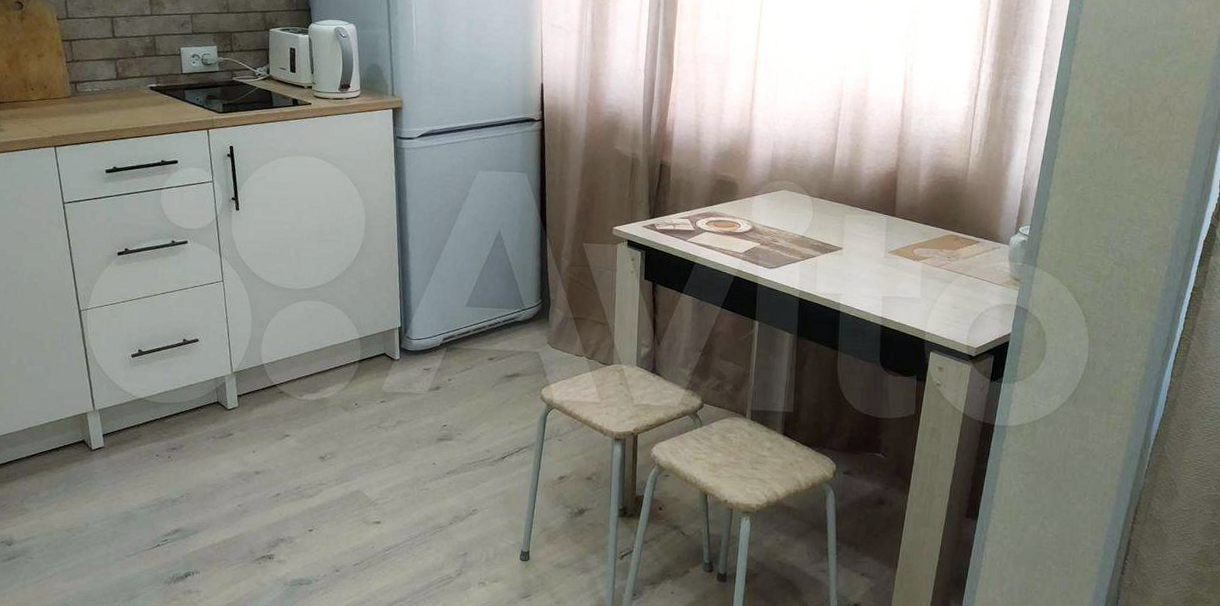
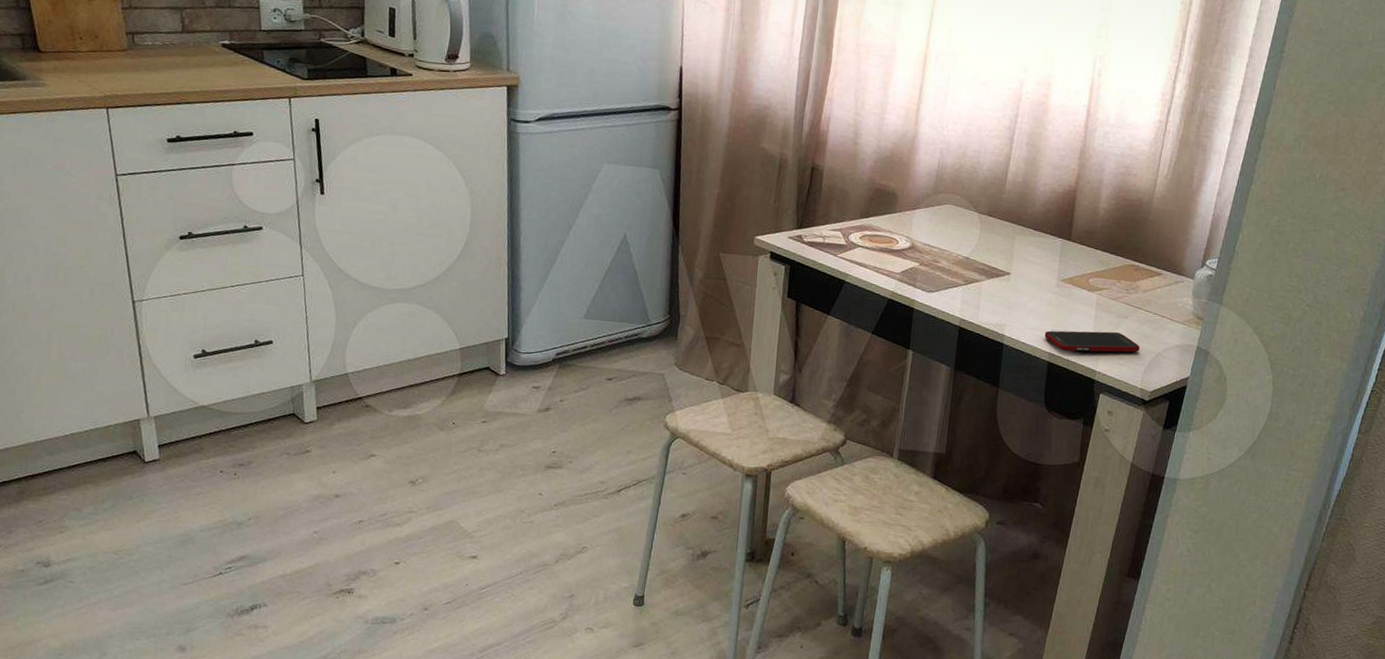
cell phone: none [876,295,964,316] -> present [1044,330,1140,353]

